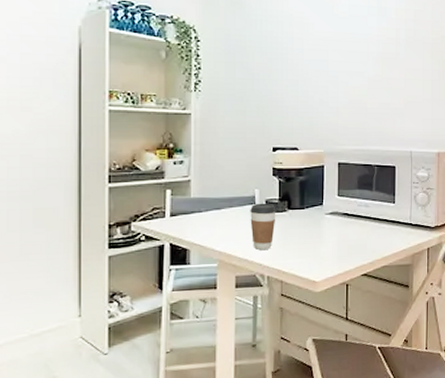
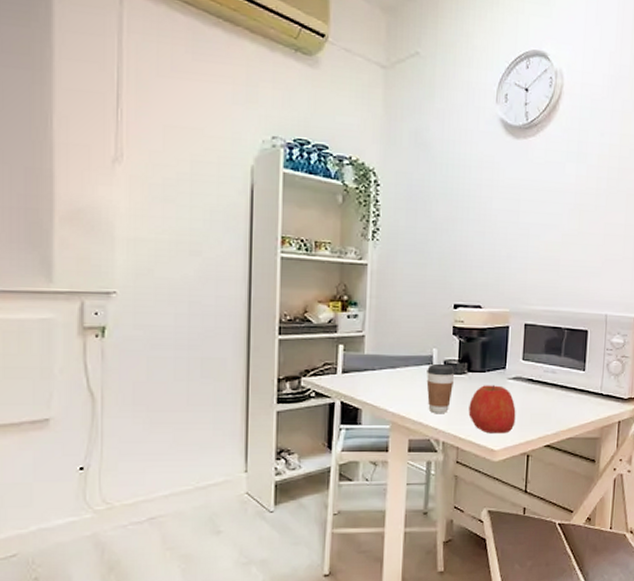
apple: none [290,220,334,266] -> present [468,385,516,434]

